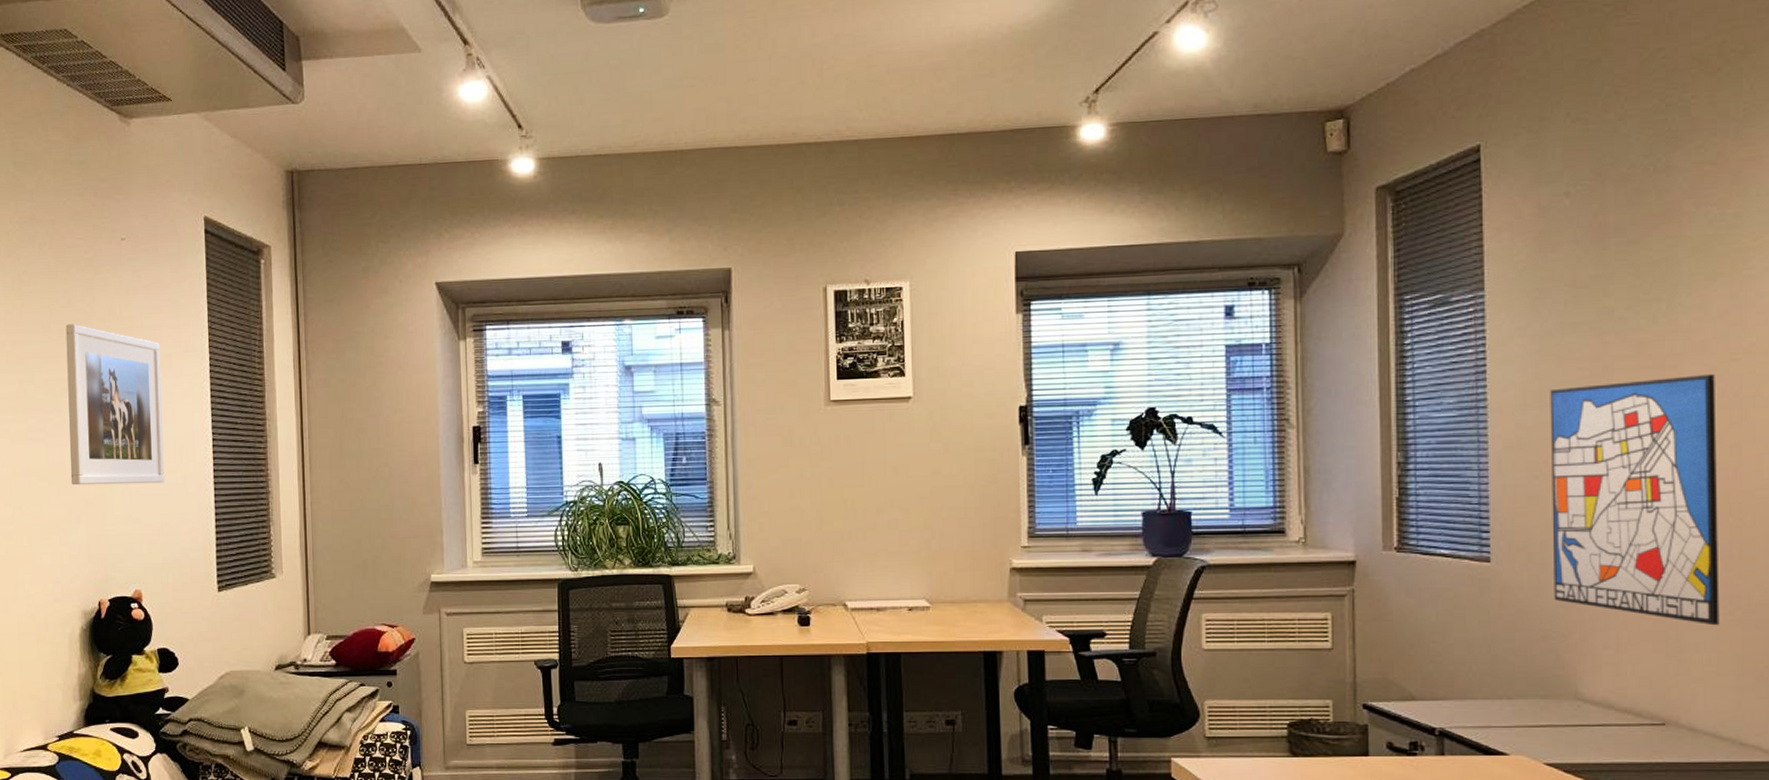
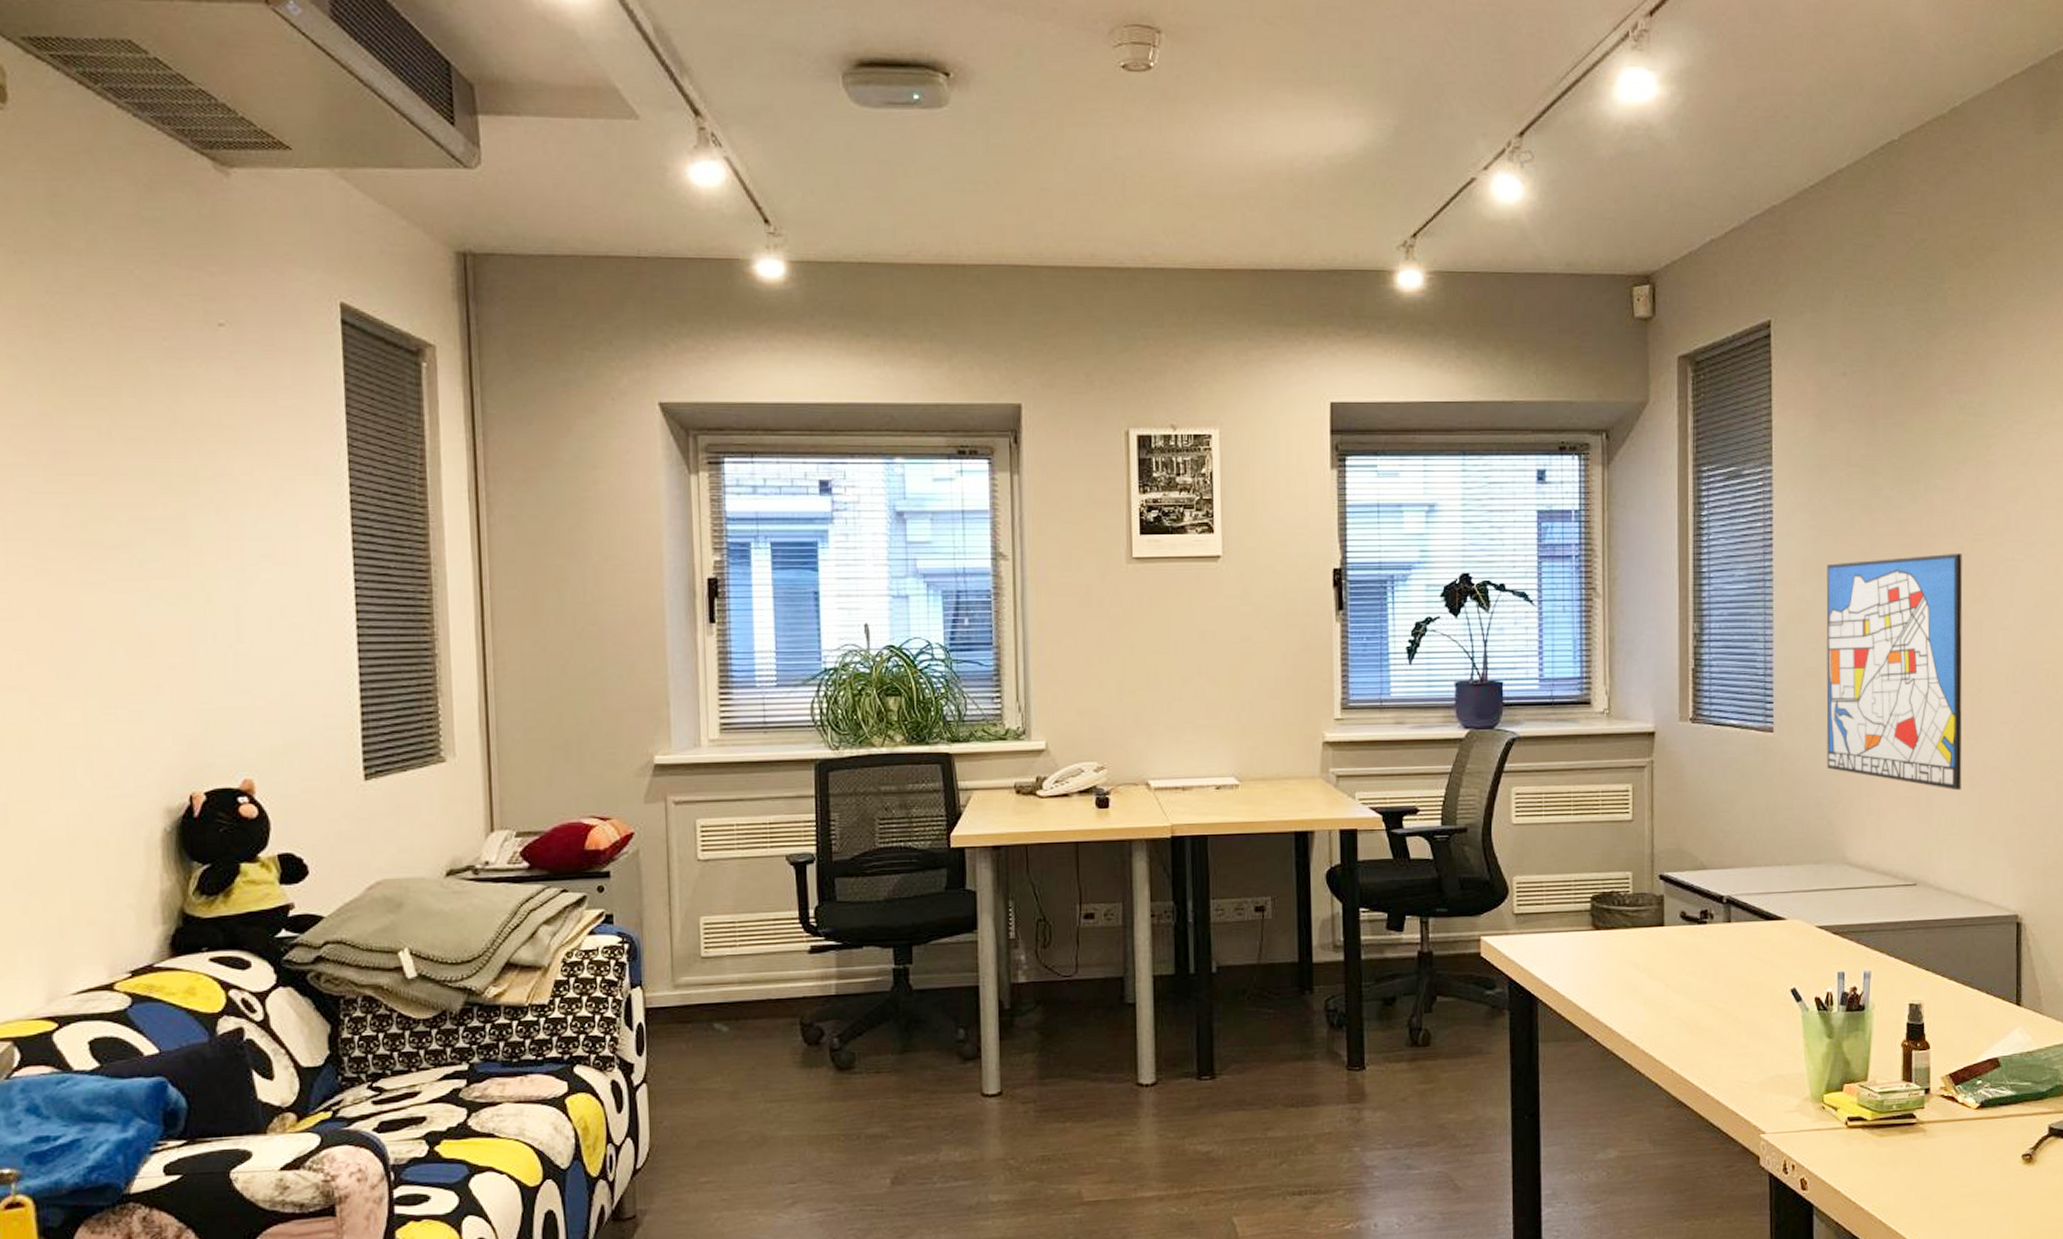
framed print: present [65,324,165,486] -> none [134,432,286,645]

